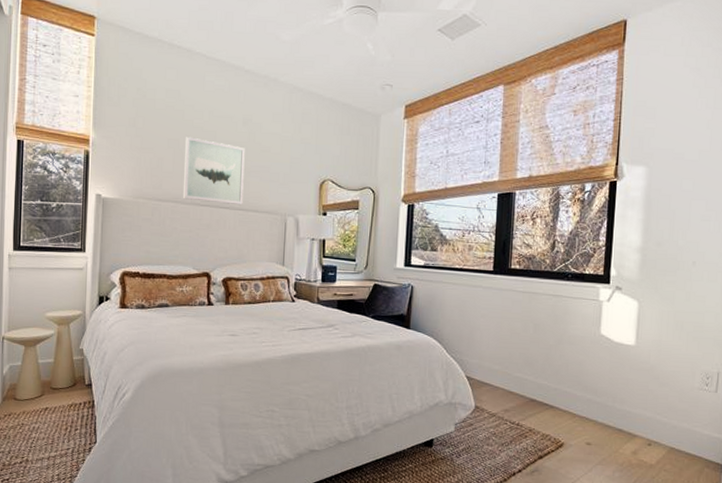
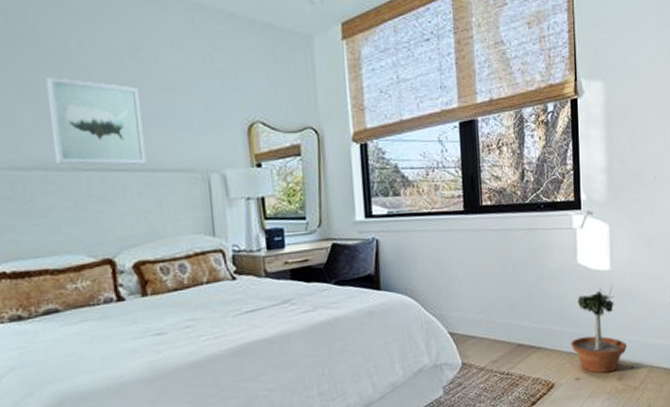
potted tree: none [585,359,646,445] -> present [571,283,628,373]

